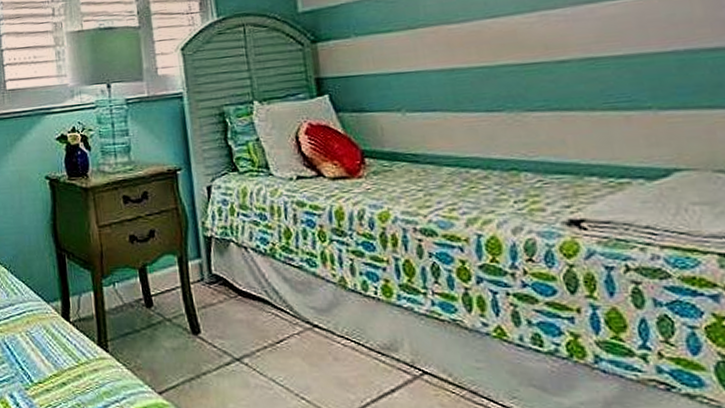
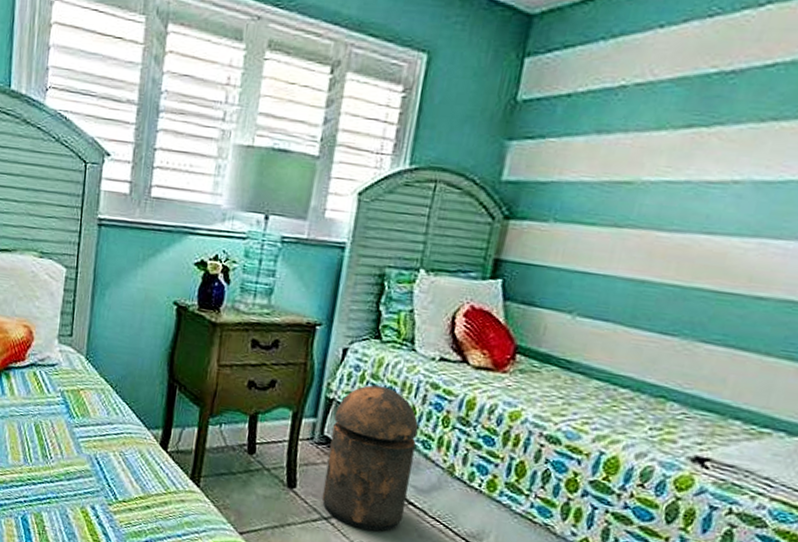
trash can: none [217,214,313,363] -> present [322,385,419,531]

